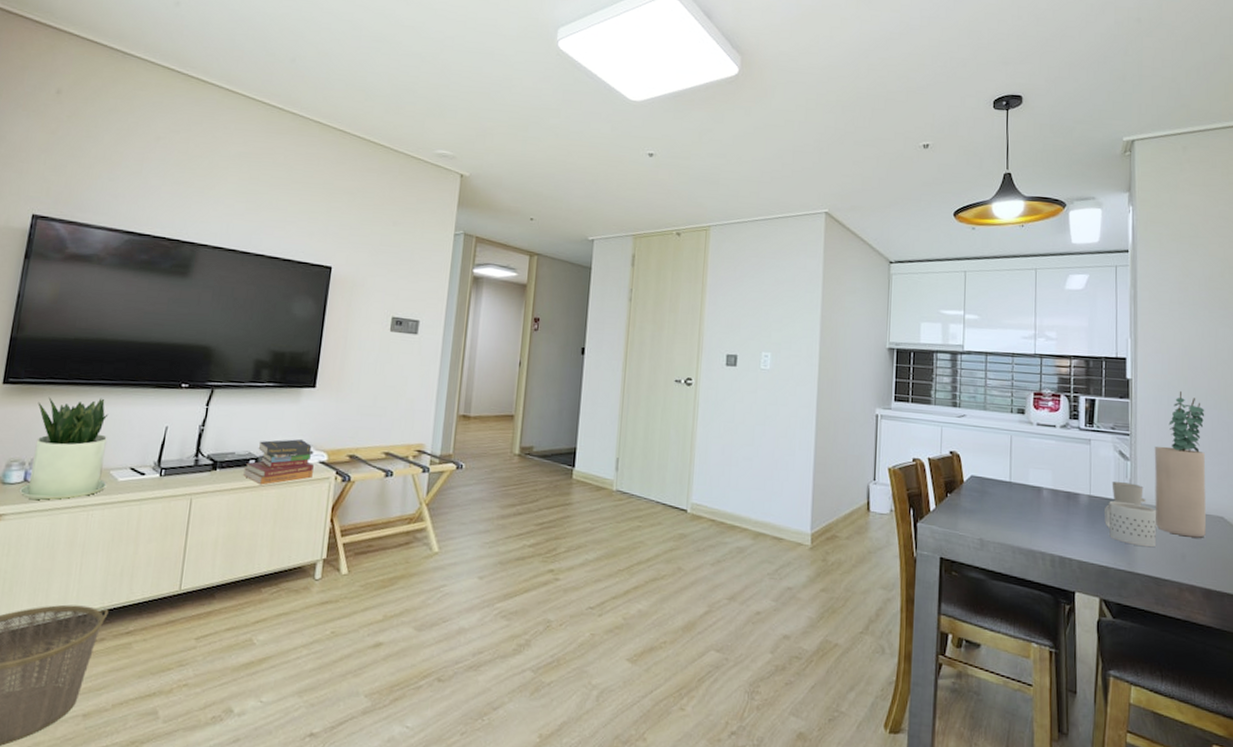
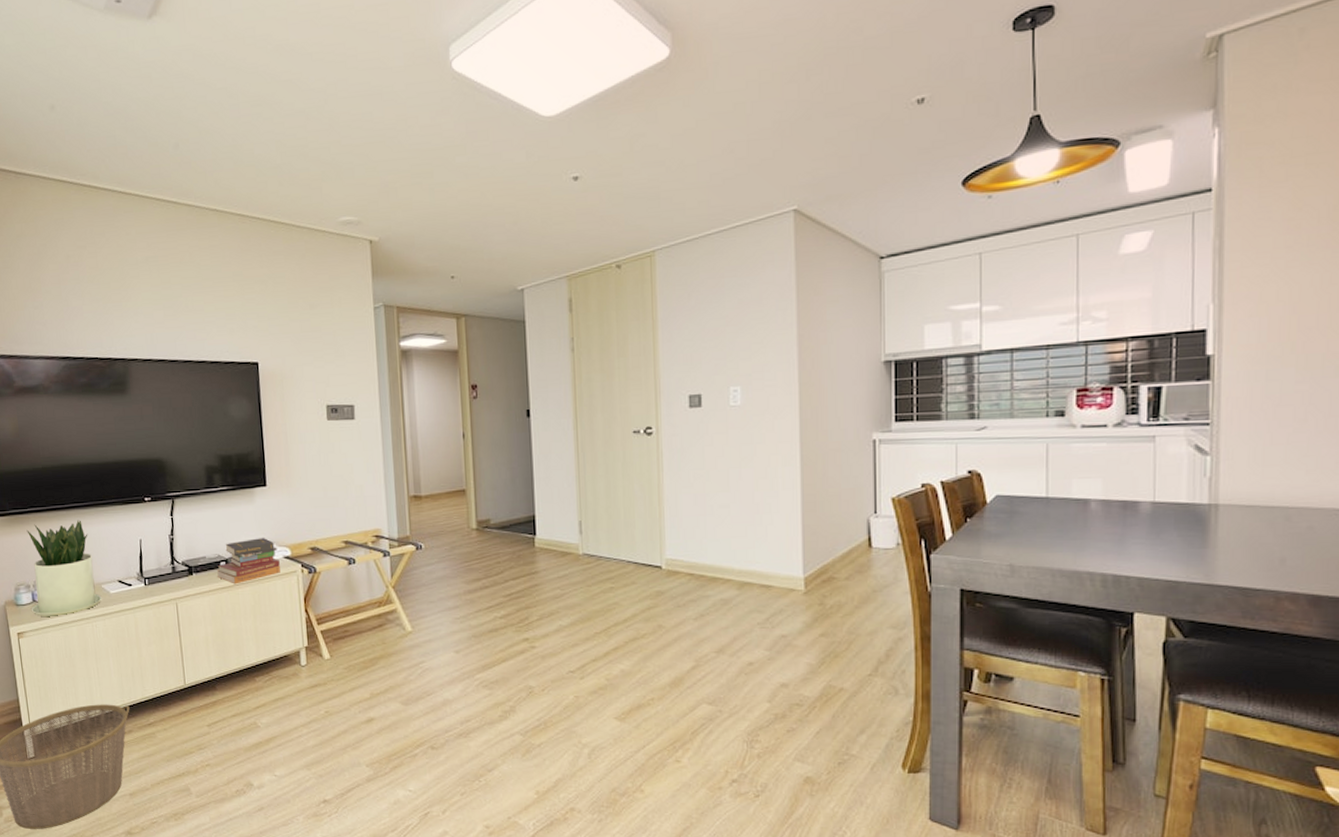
mug: present [1104,500,1157,548] -> none [1174,504,1247,555]
cup: present [1112,482,1146,507] -> none [1184,482,1232,508]
vase: present [1154,391,1207,538] -> none [1244,361,1321,537]

